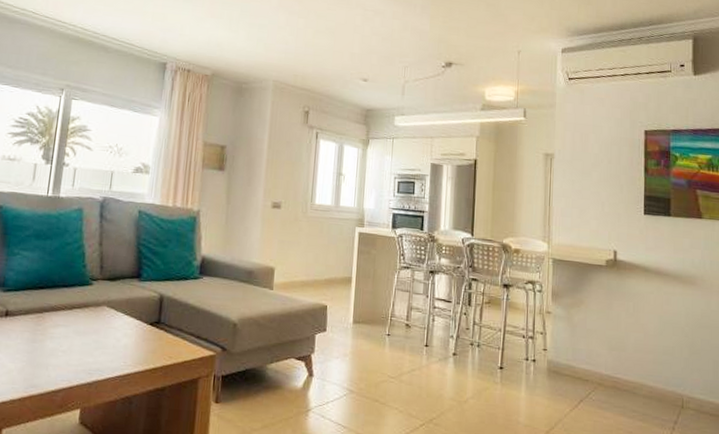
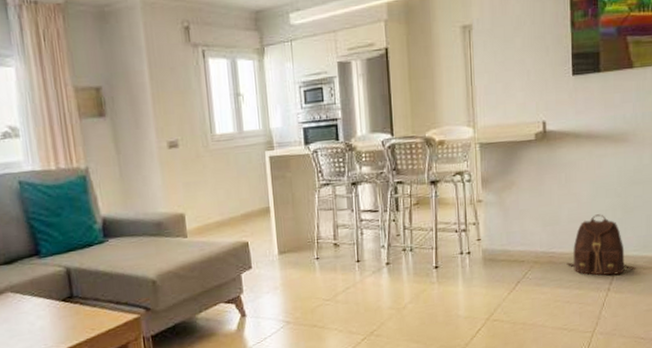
backpack: none [631,349,702,415] -> present [566,214,636,275]

